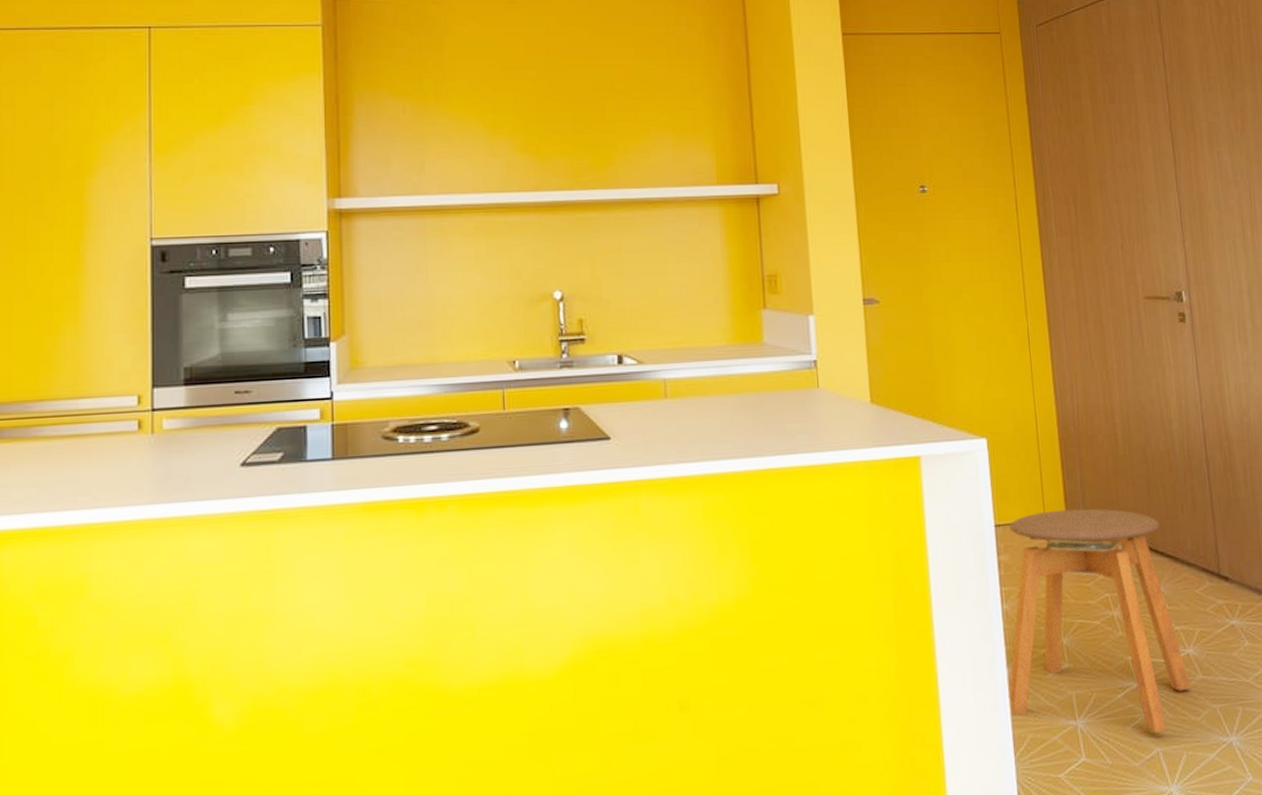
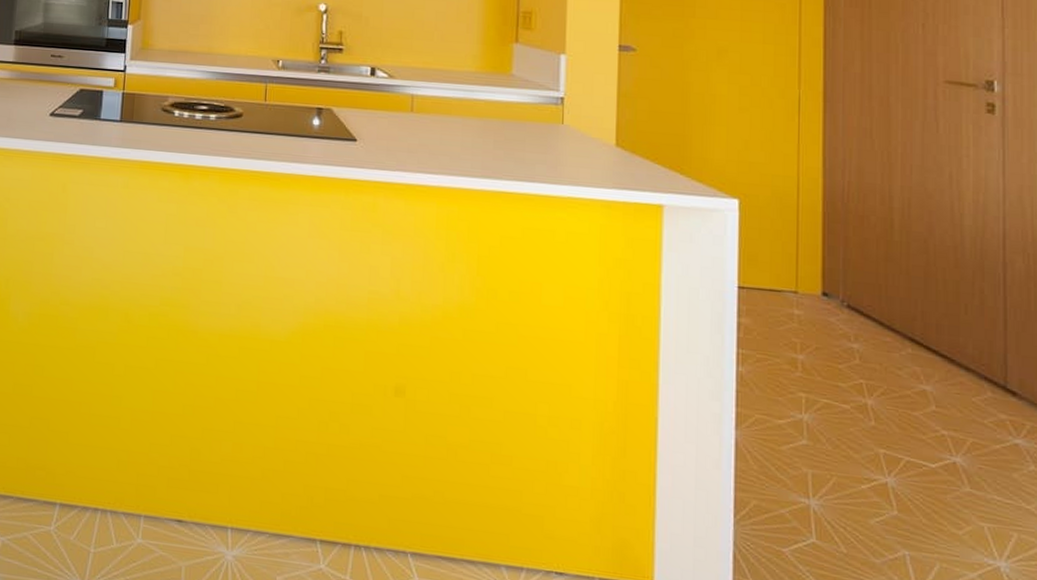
stool: present [1008,508,1192,733] -> none [733,282,955,536]

